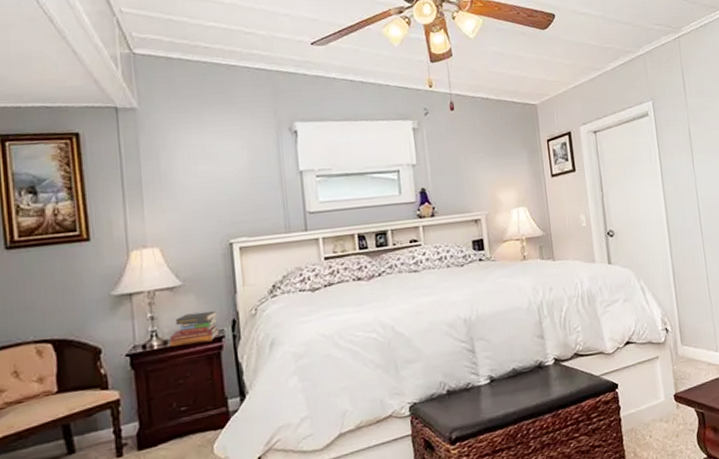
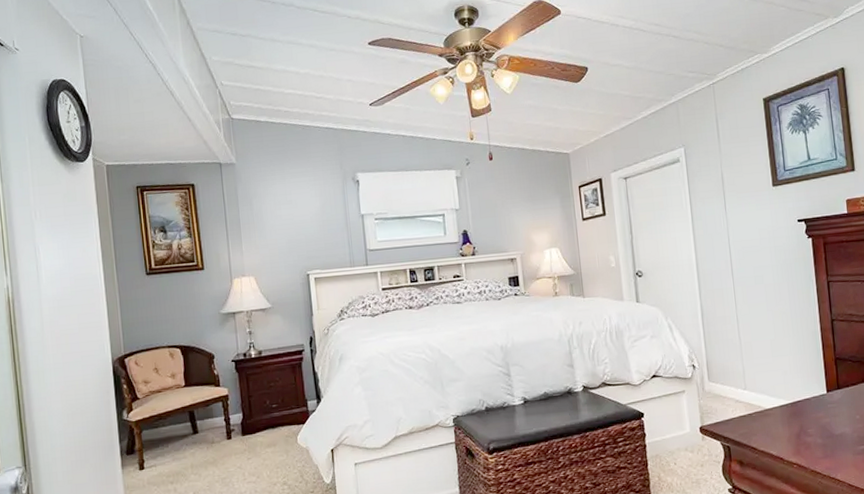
books: present [170,310,219,347] -> none [263,329,300,356]

